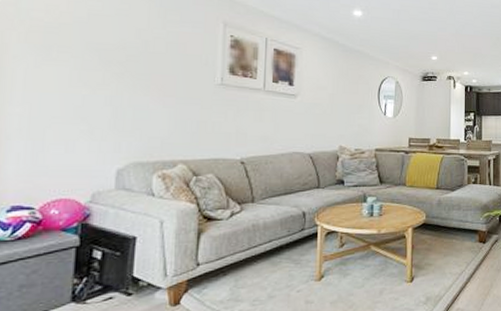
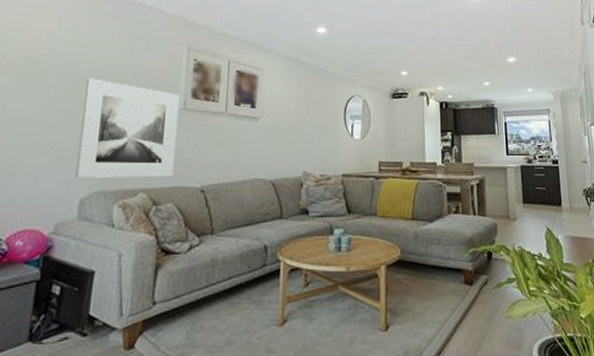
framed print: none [110,49,217,150] -> present [75,78,180,178]

